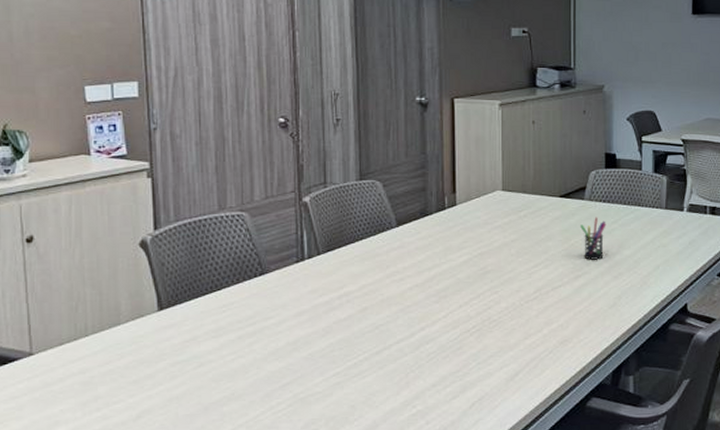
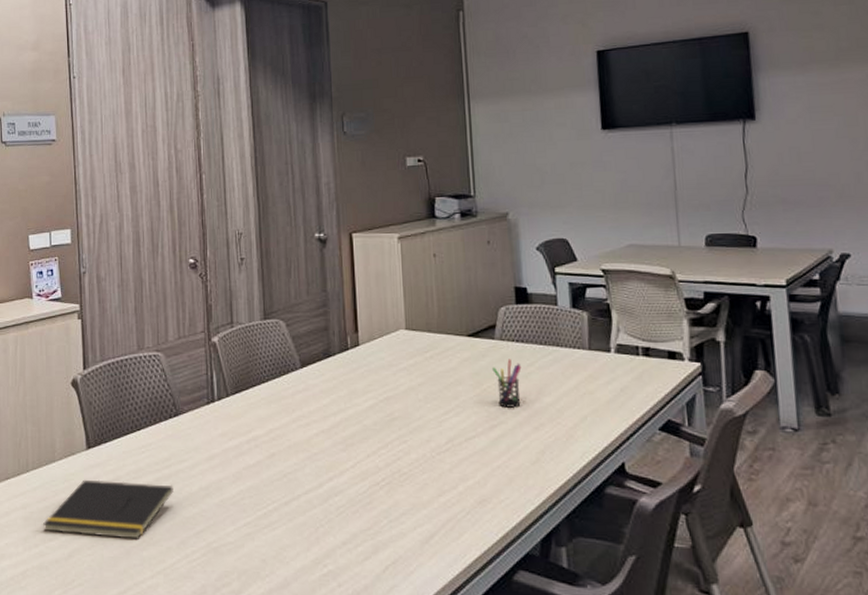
notepad: none [106,340,258,396] -> present [43,479,173,539]

